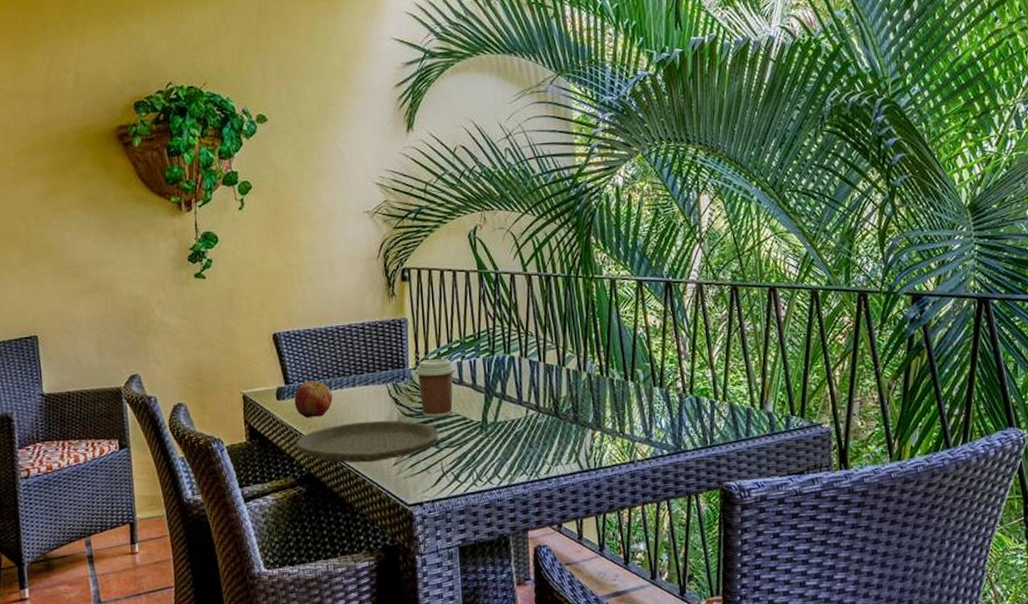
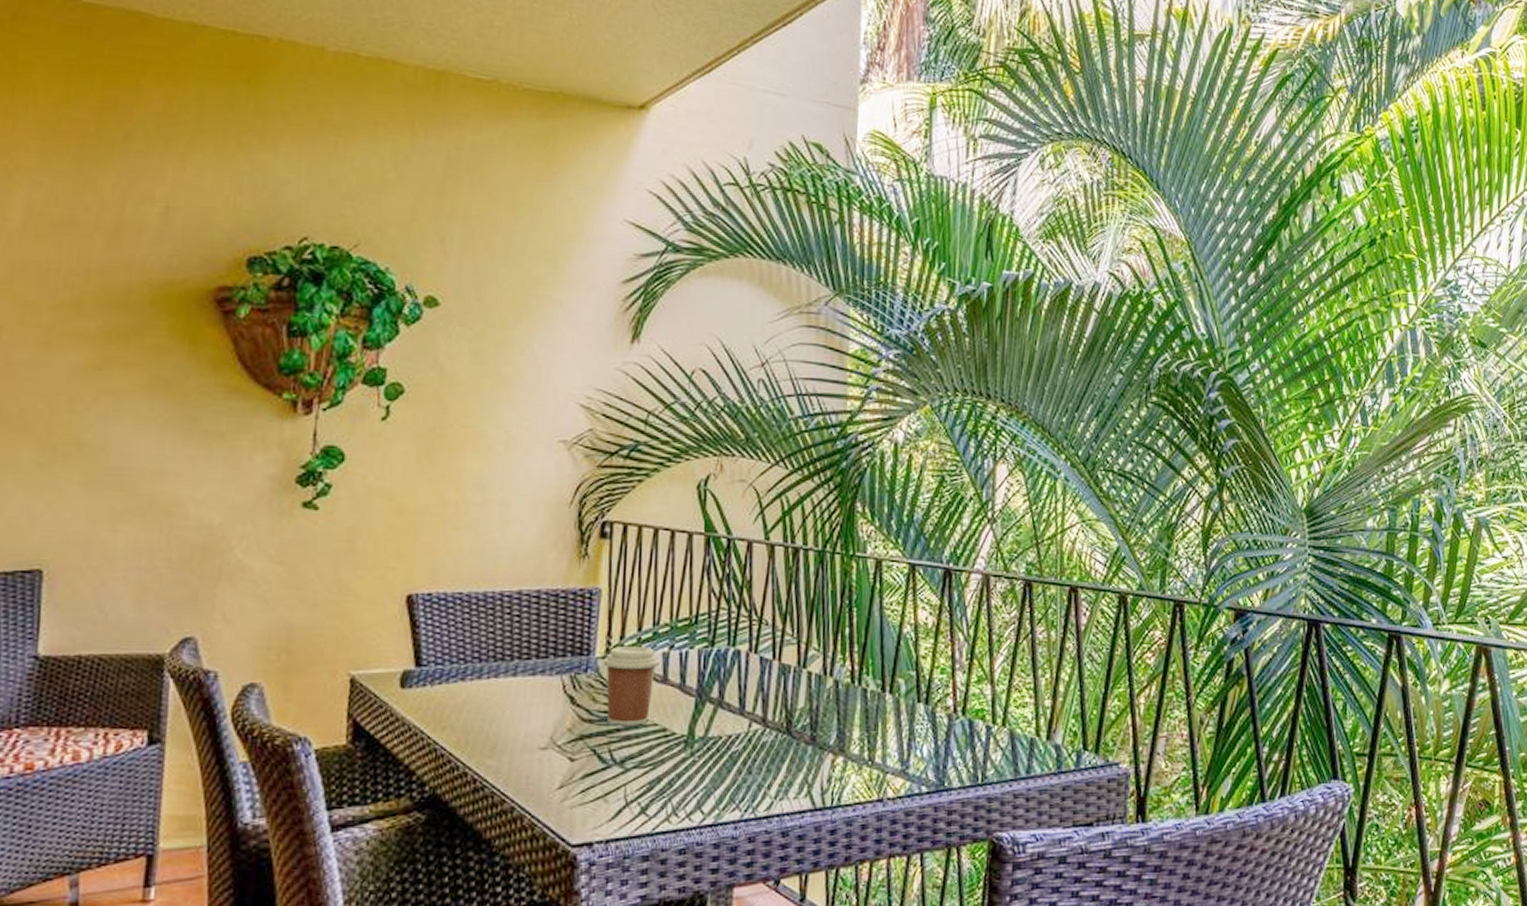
apple: present [294,380,333,418] -> none [425,663,482,715]
plate: present [295,420,439,463] -> none [418,725,627,783]

